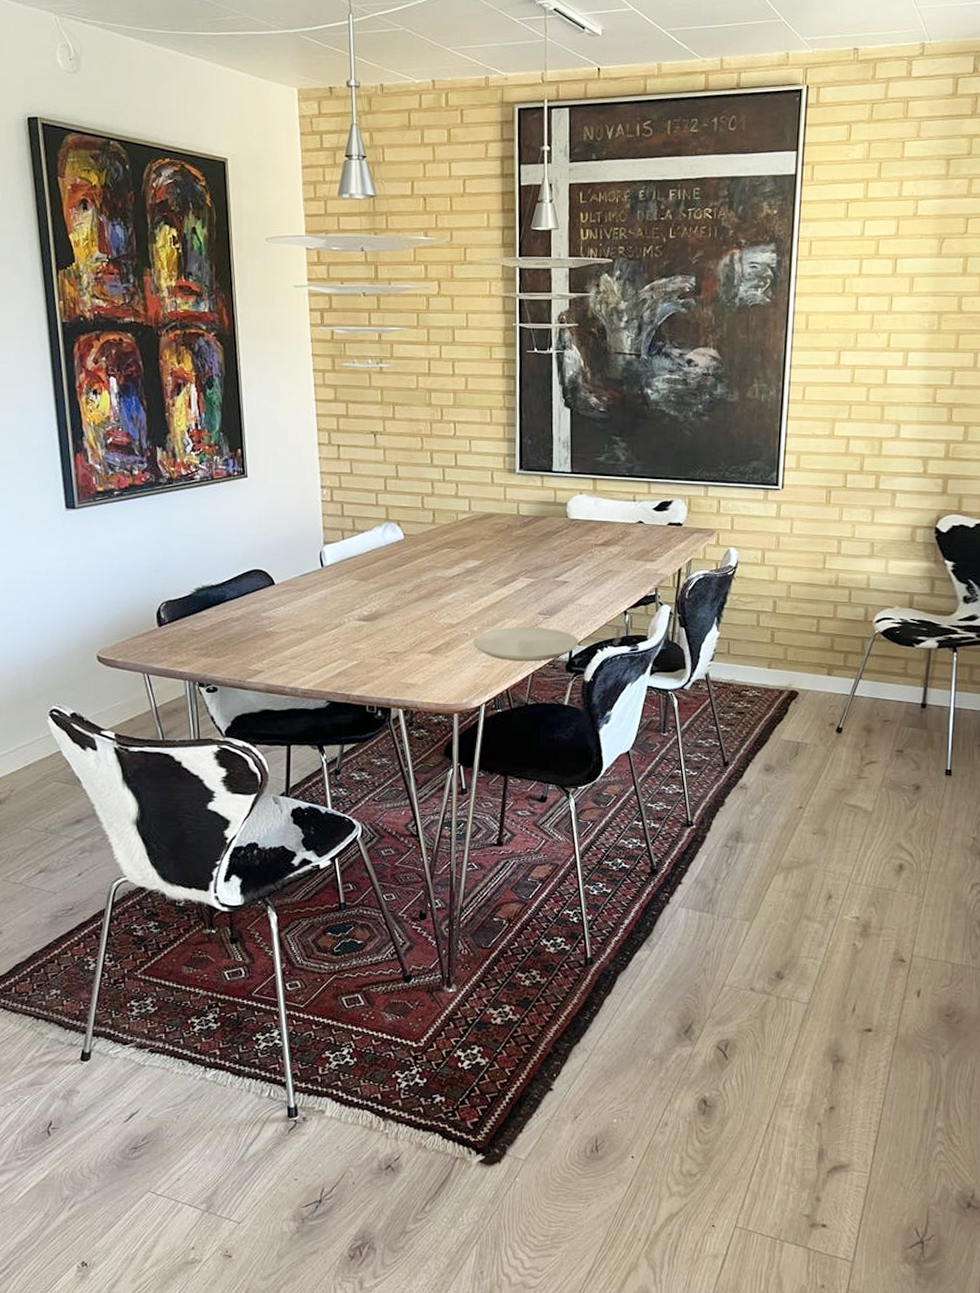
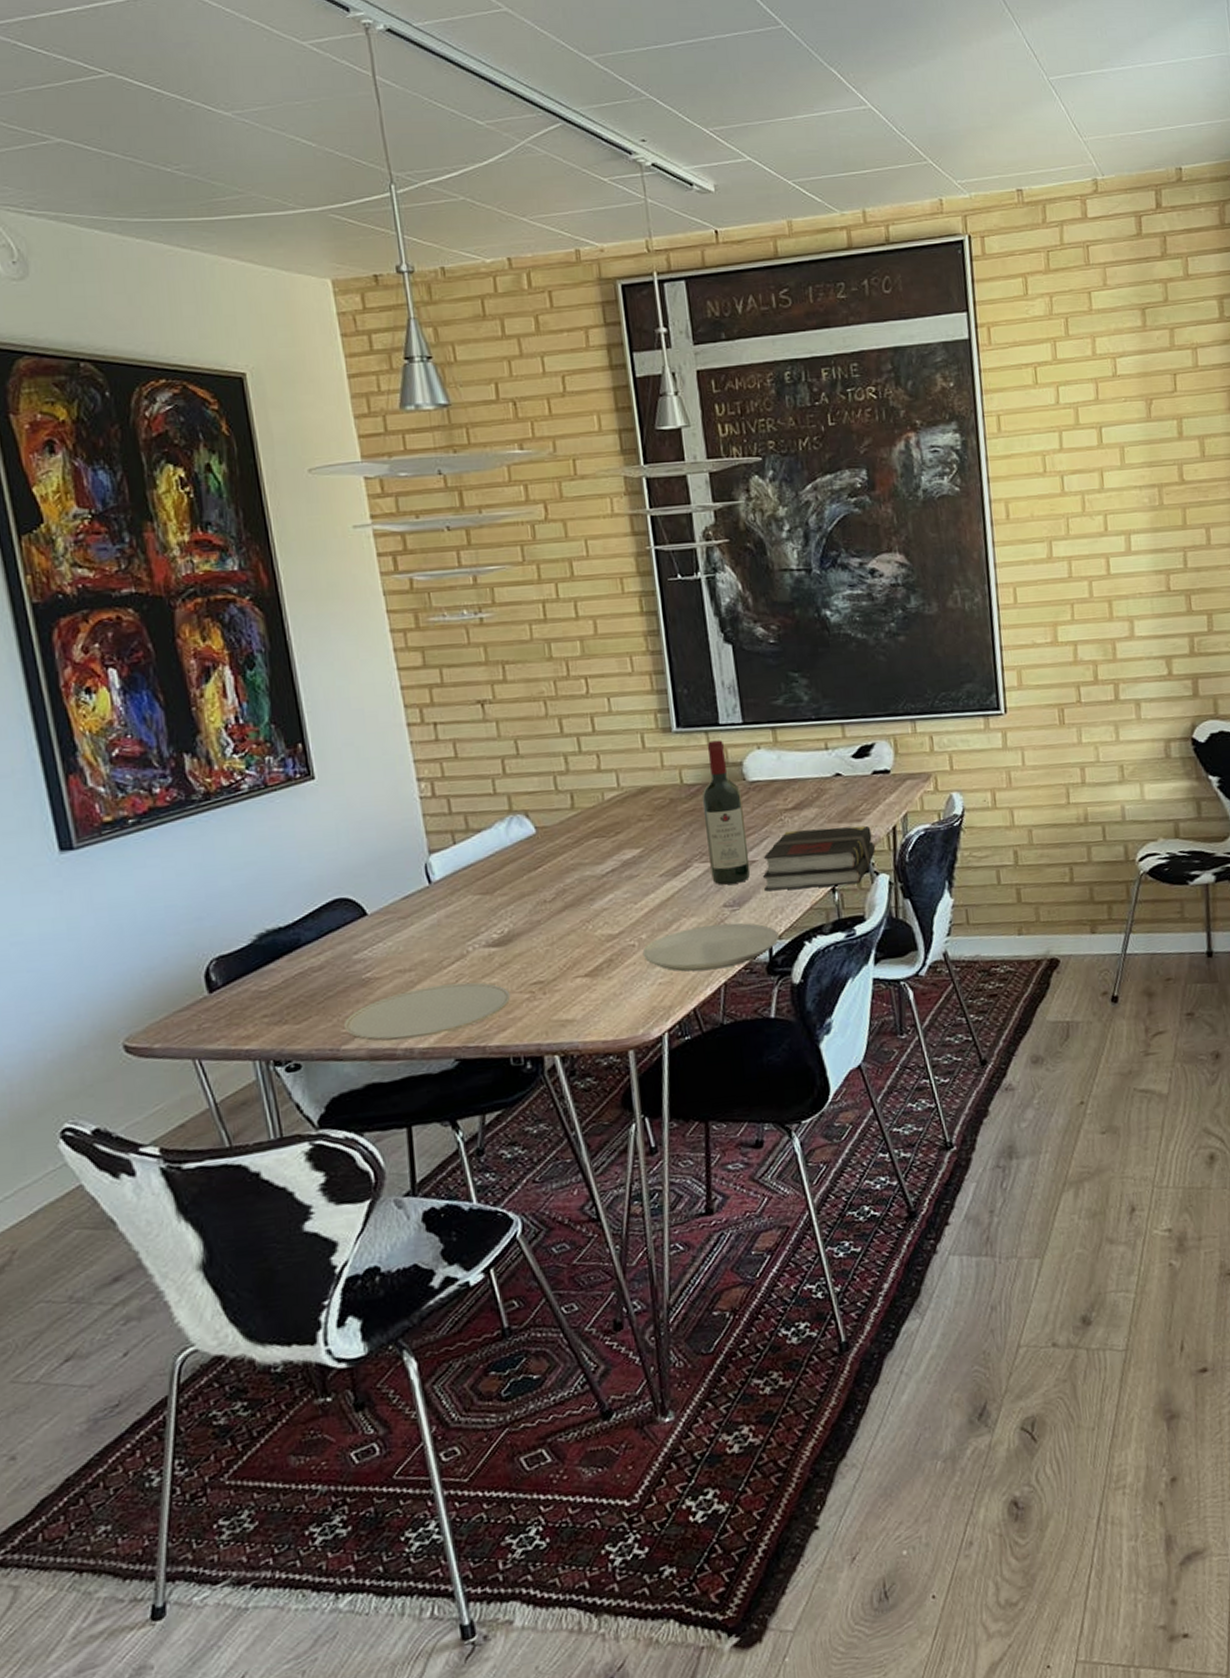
plate: none [250,644,372,681] -> present [343,982,511,1041]
wine bottle: none [532,483,564,597] -> present [701,740,751,885]
book: none [571,562,662,610] -> present [762,825,875,891]

